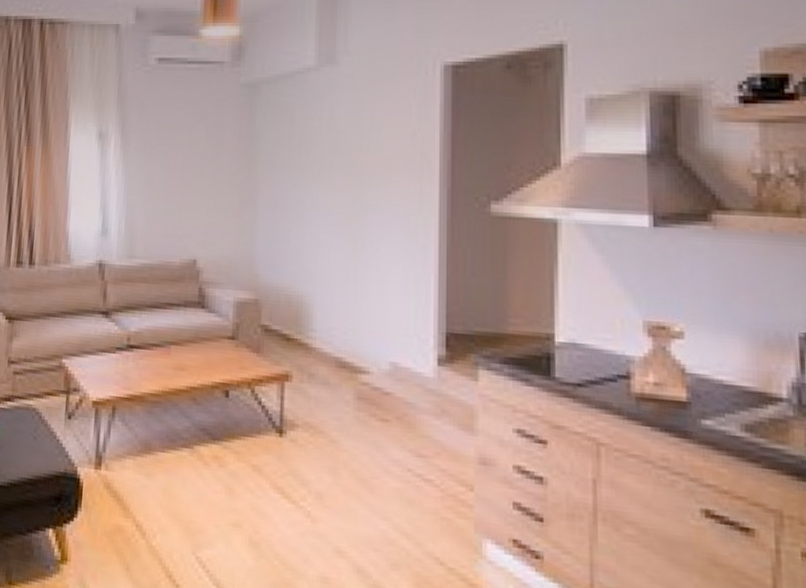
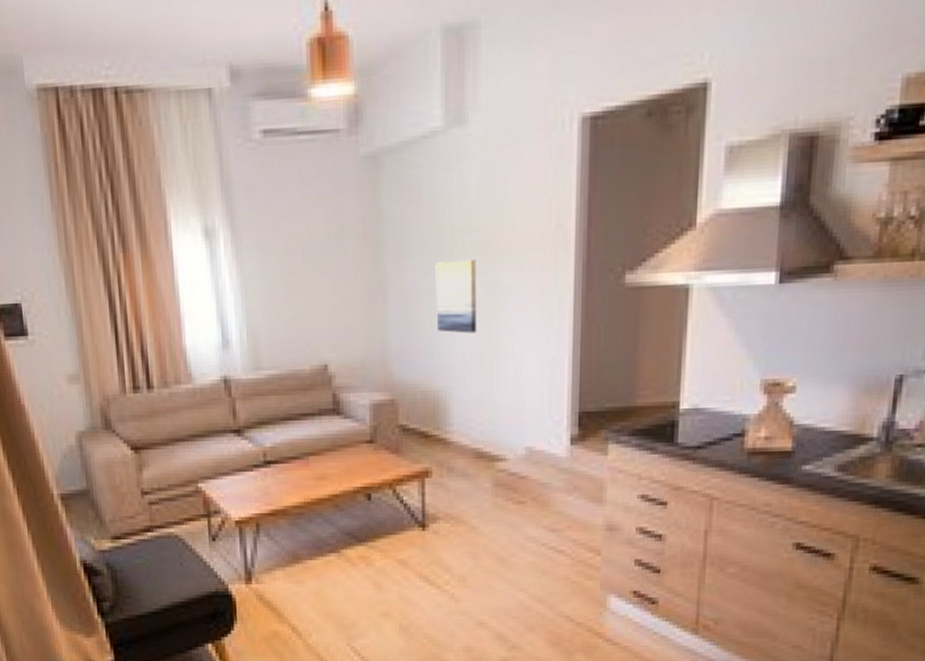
wall art: none [303,177,343,245] -> present [436,259,477,334]

